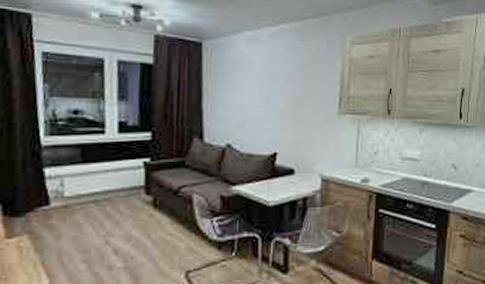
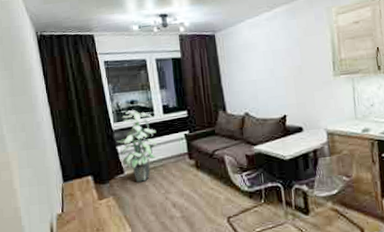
indoor plant: none [44,122,105,218] -> present [116,110,157,182]

